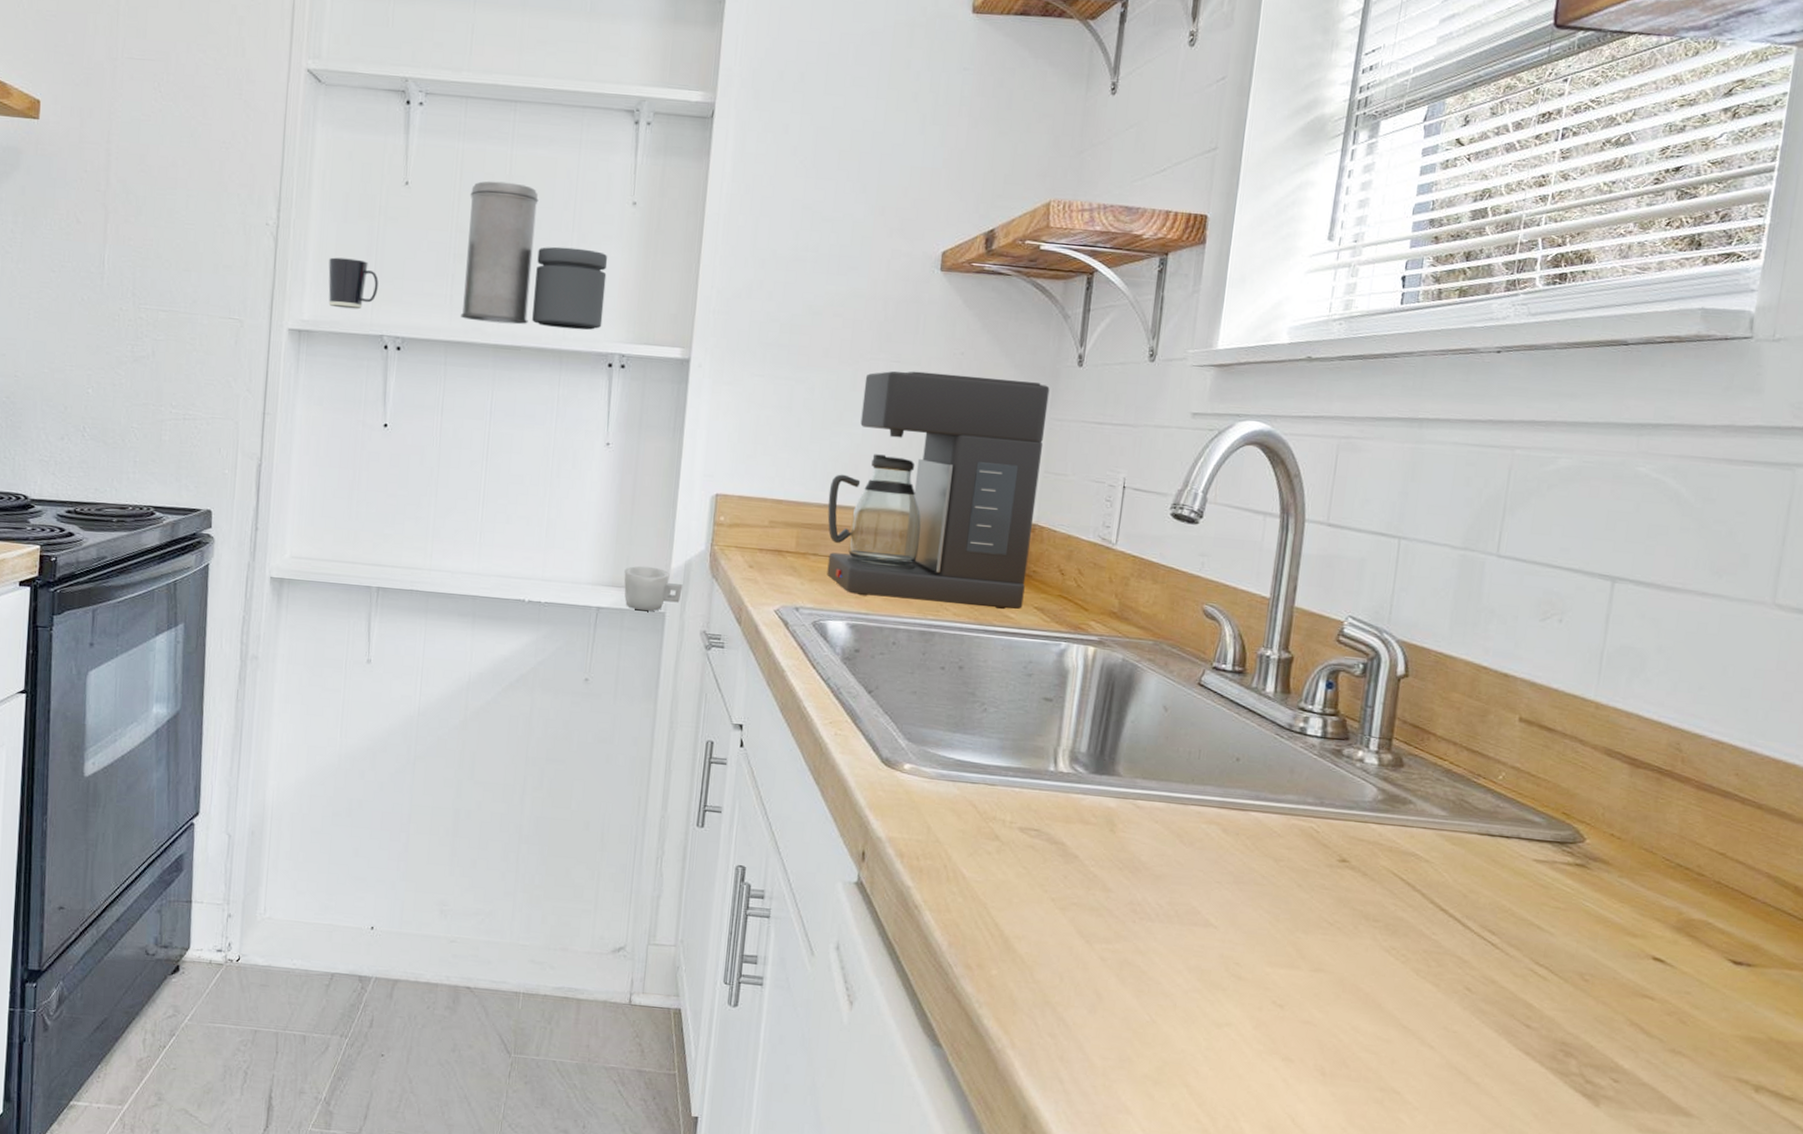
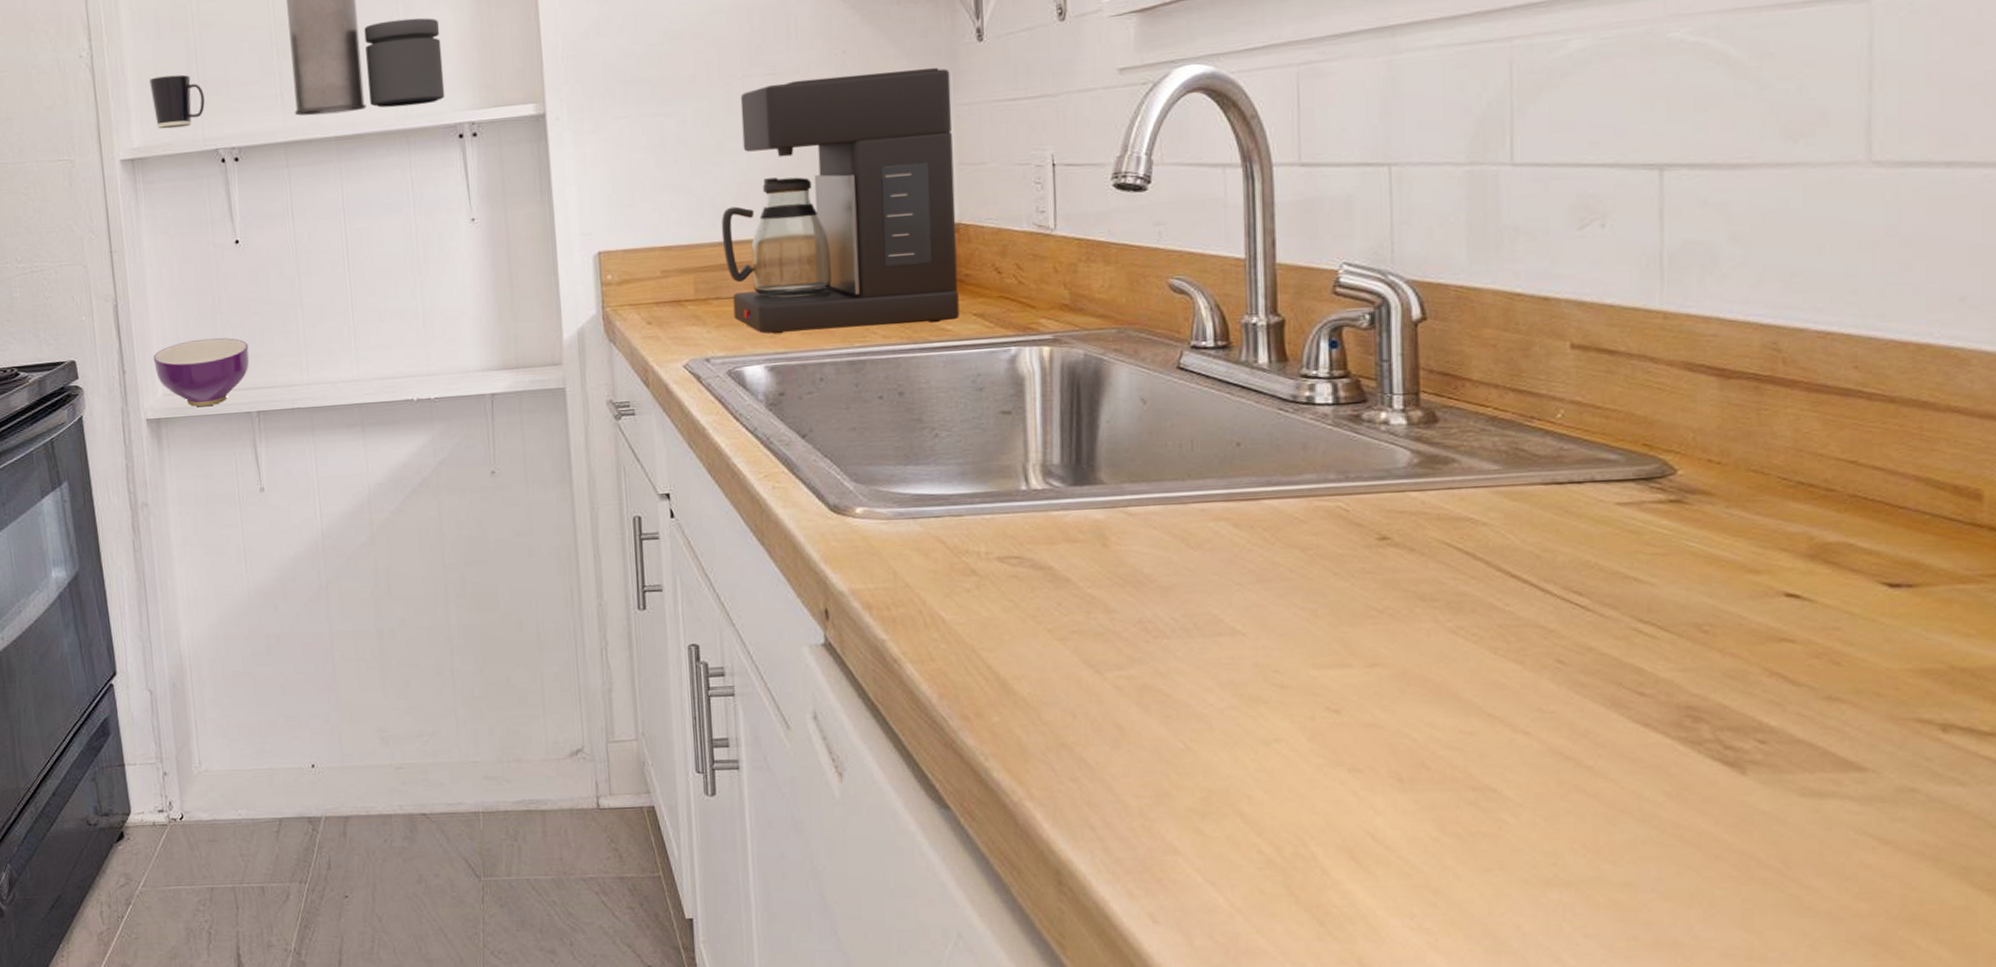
bowl: none [286,510,380,575] -> present [153,337,250,407]
cup: present [624,565,683,612] -> none [513,341,580,391]

